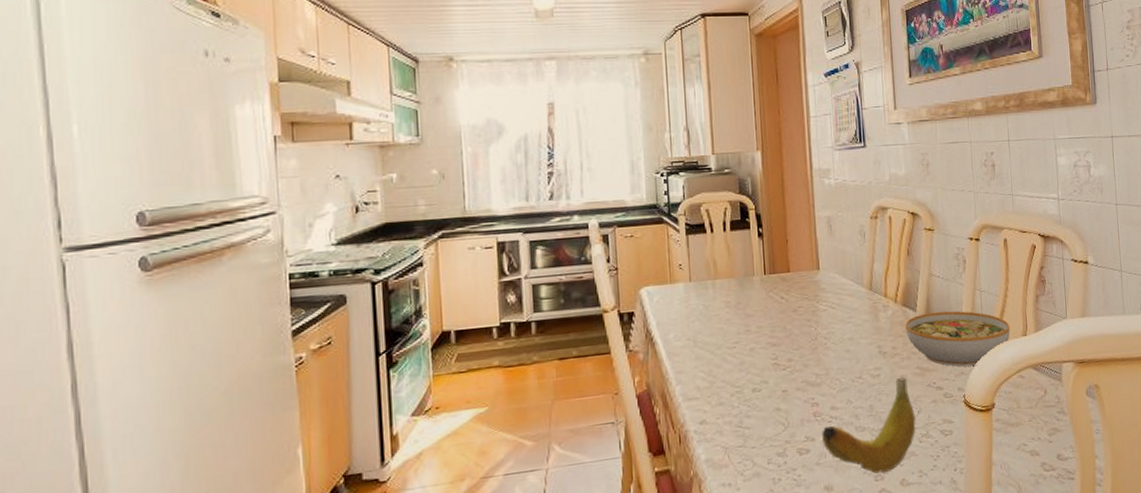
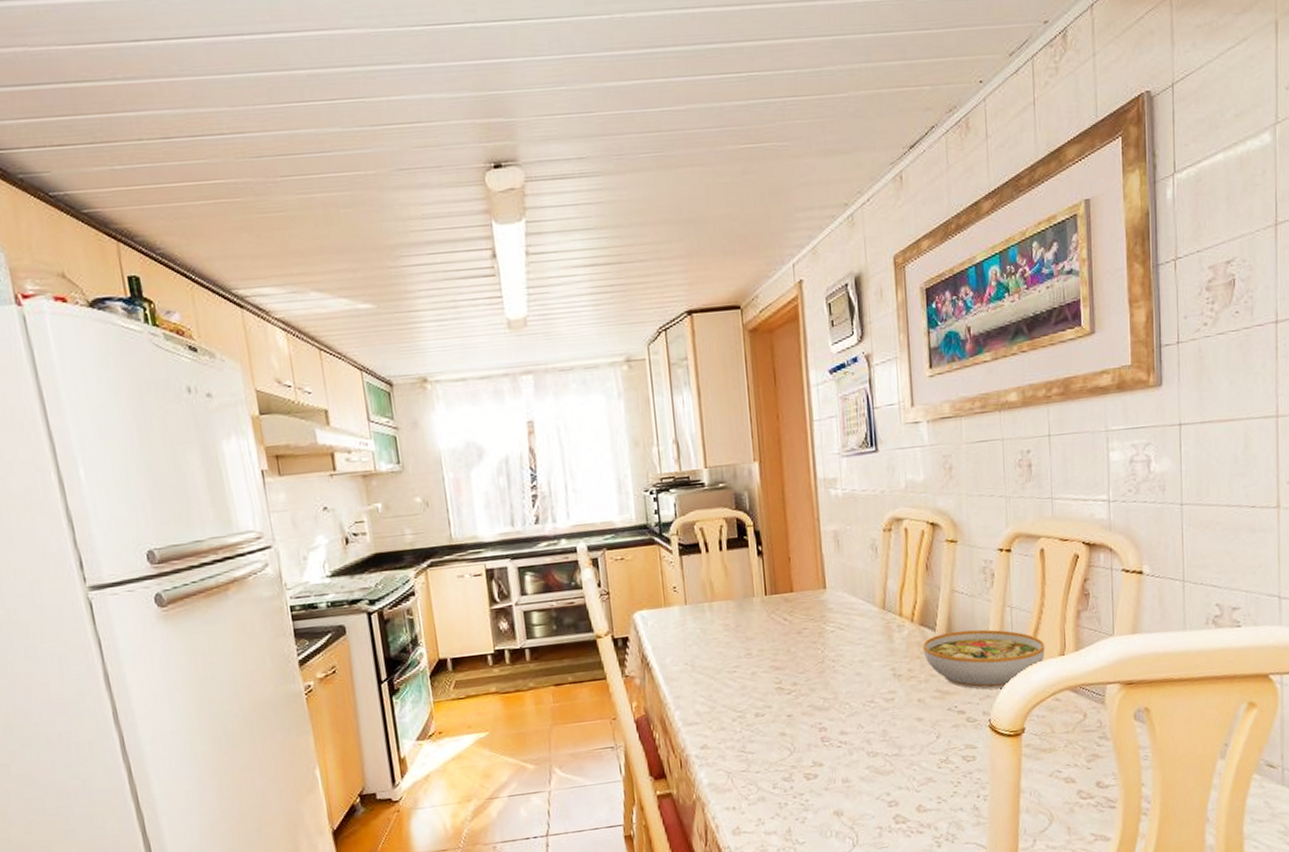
fruit: present [822,378,916,474] -> none [830,701,934,800]

